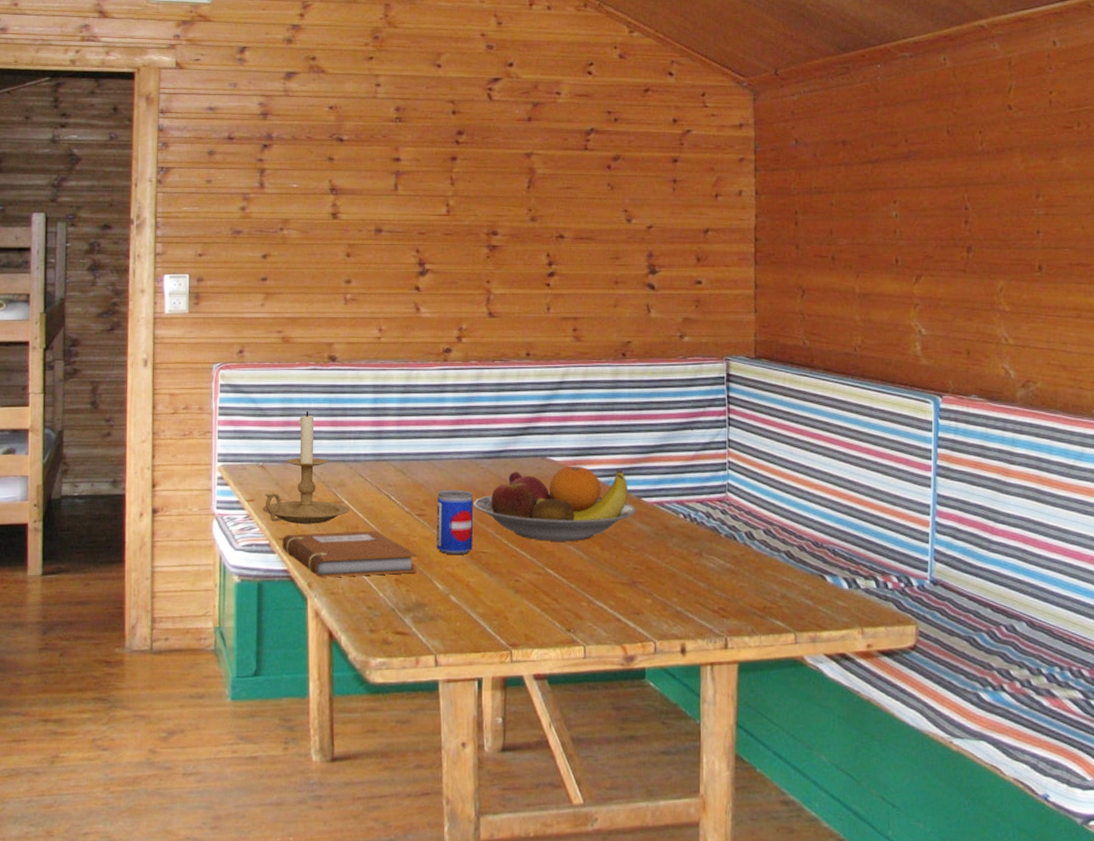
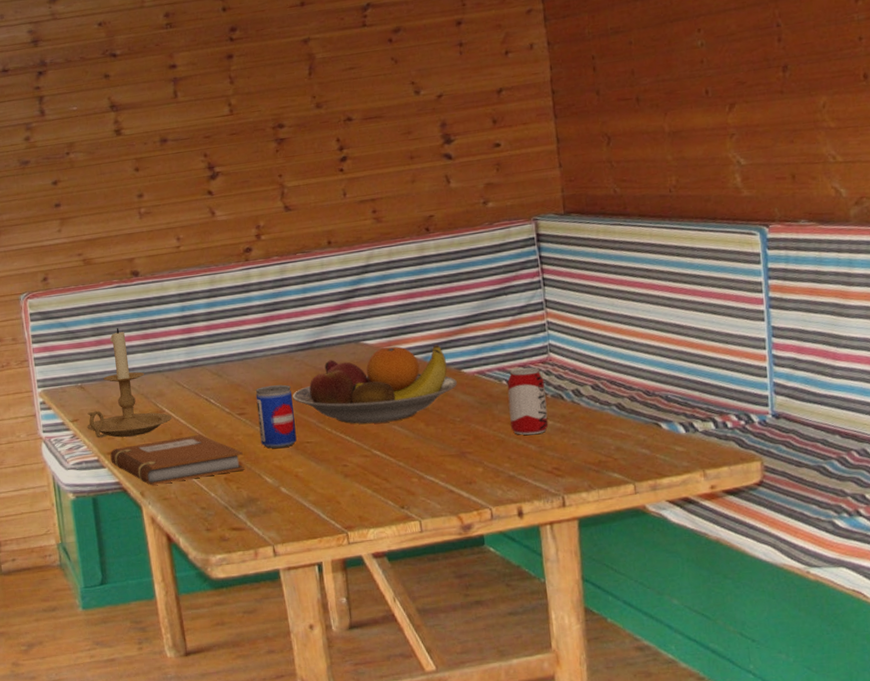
beverage can: none [683,503,719,573] -> present [507,367,549,435]

